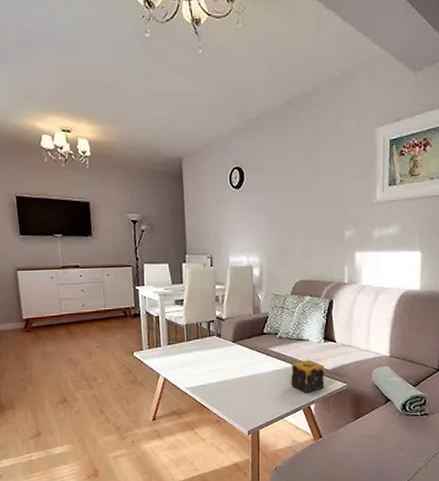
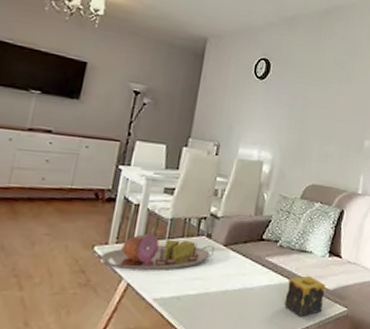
serving tray: none [135,338,225,368] -> present [94,233,215,271]

